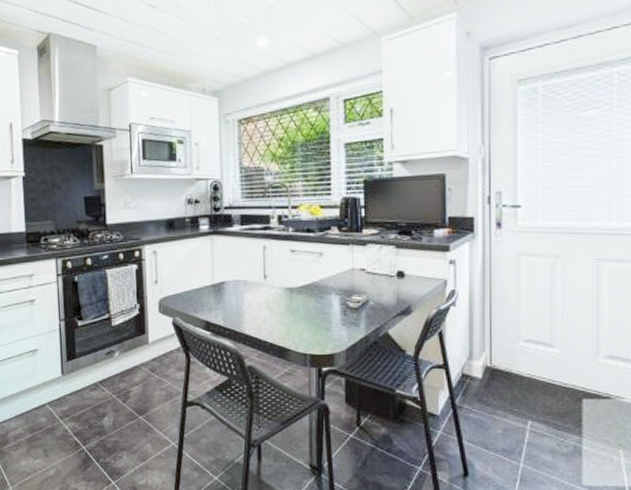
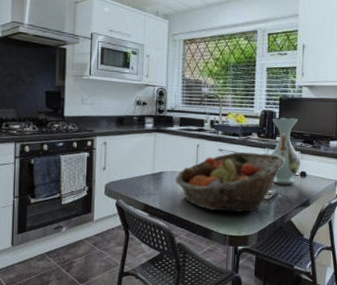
fruit basket: none [239,251,377,326] -> present [175,152,286,212]
vase: none [356,203,396,289] -> present [272,117,300,185]

